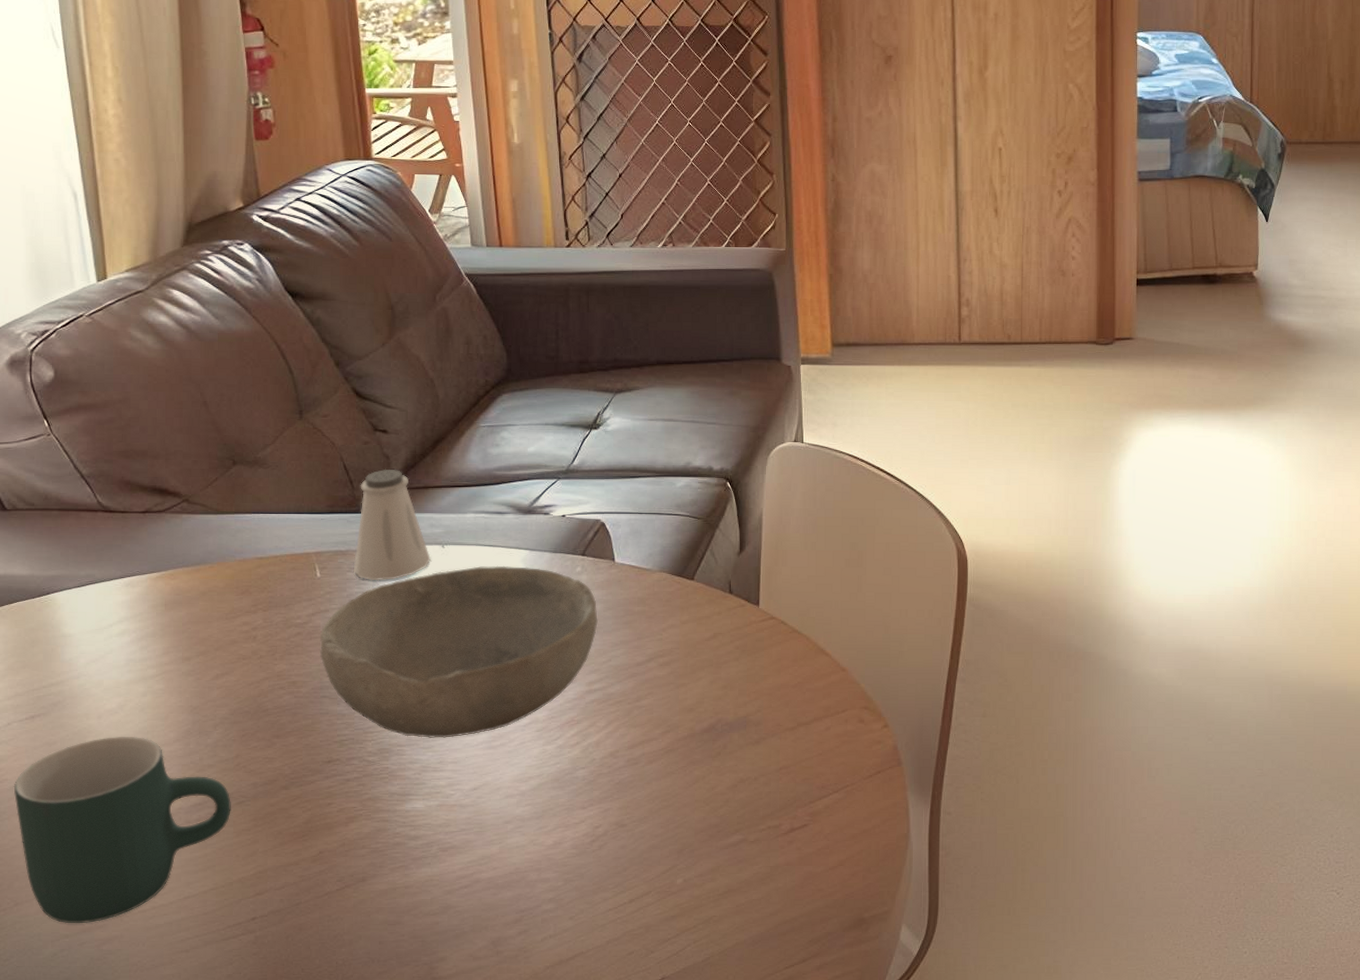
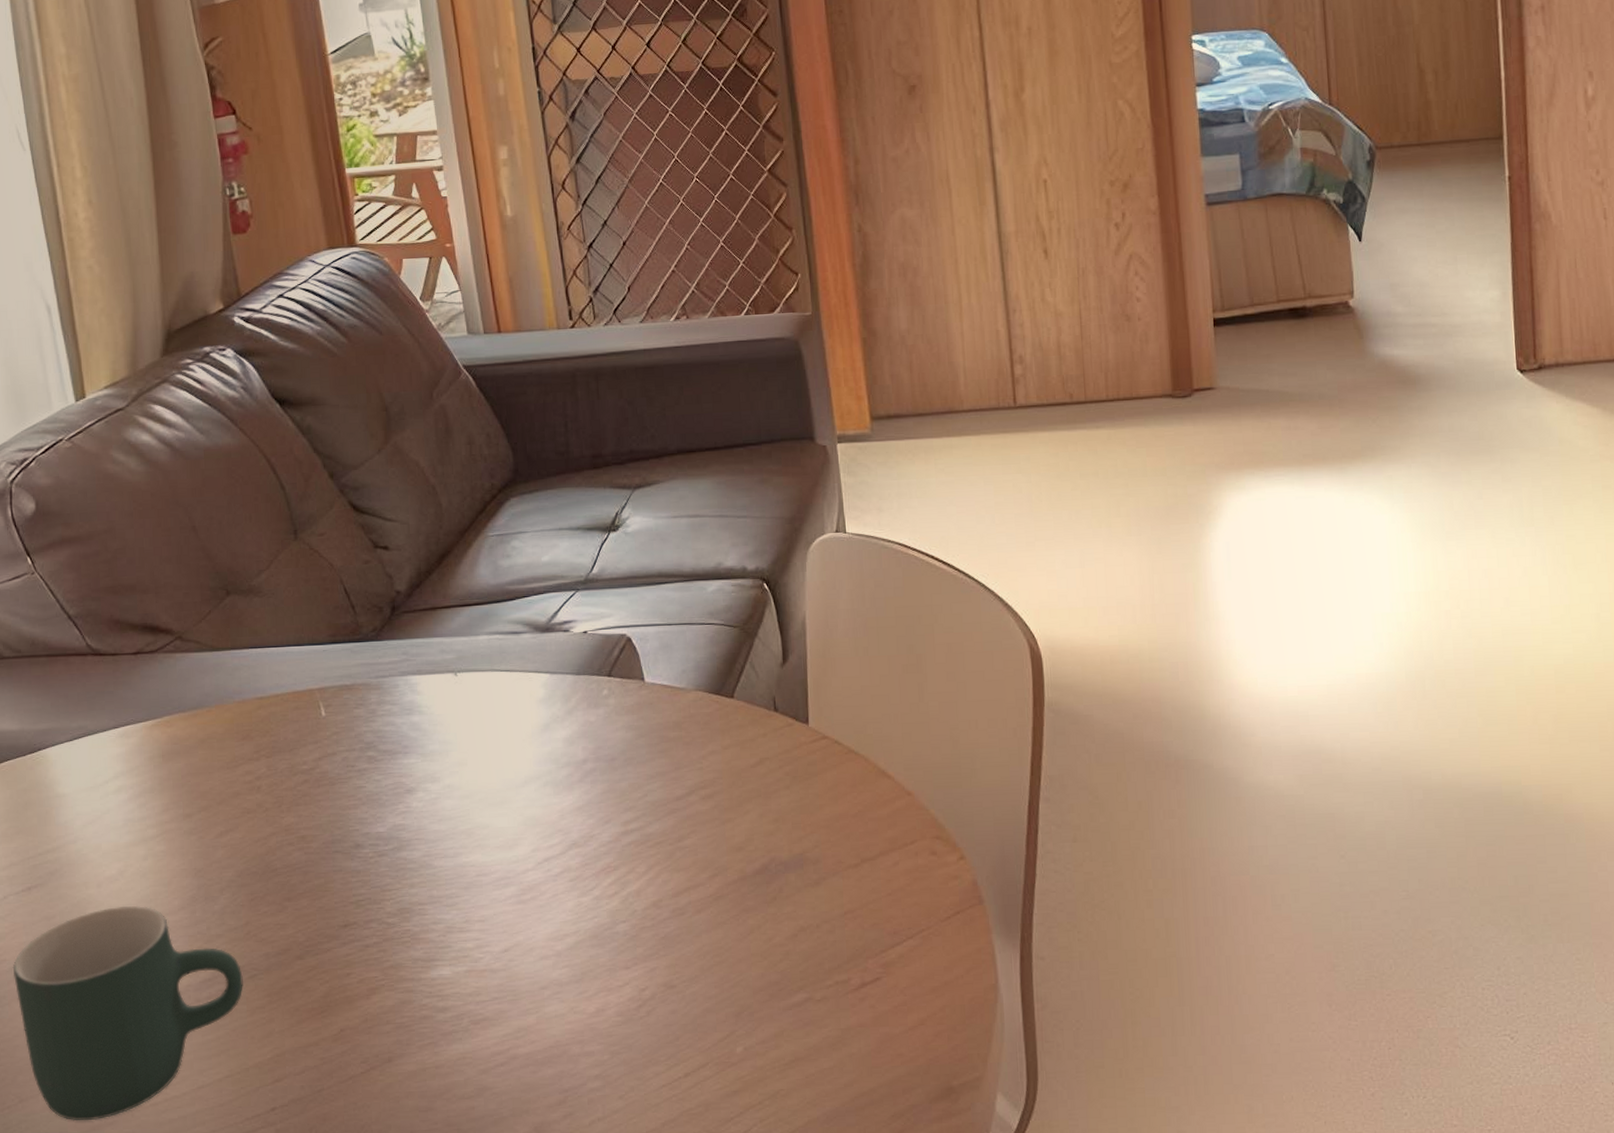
bowl: present [319,565,598,738] -> none [328,692,630,894]
saltshaker: present [353,468,431,581] -> none [360,589,443,718]

